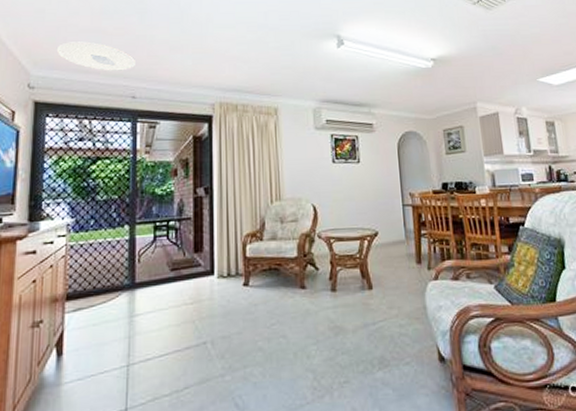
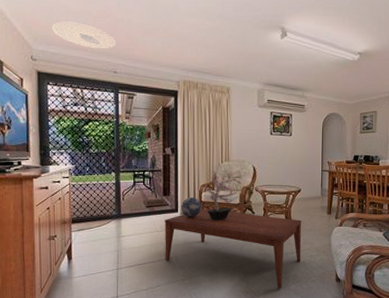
coffee table: none [196,267,388,380] -> present [165,208,302,289]
decorative ball: none [217,252,246,282] -> present [180,197,201,218]
potted plant: none [249,220,299,285] -> present [204,176,242,221]

